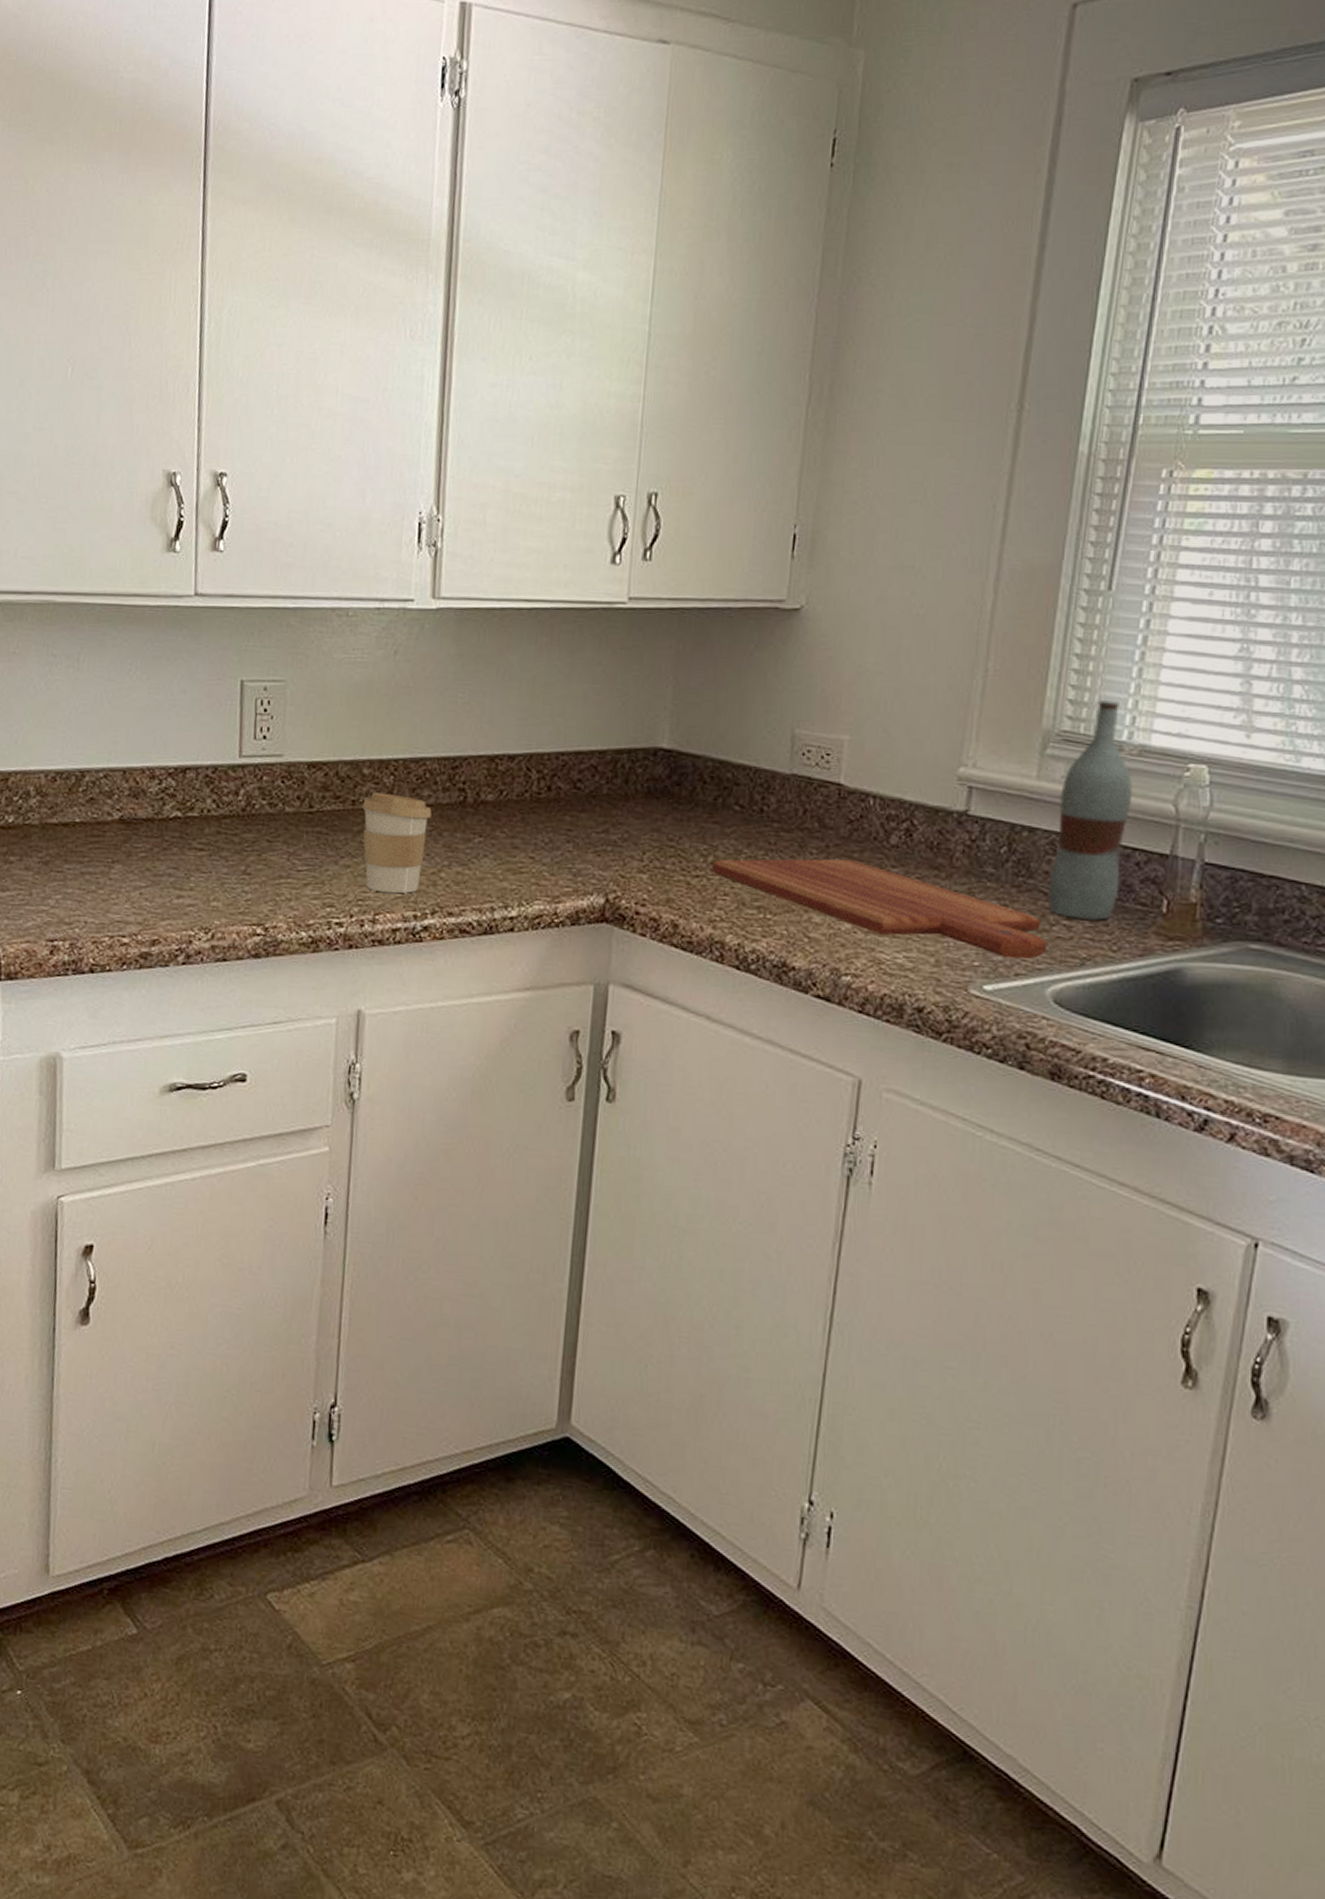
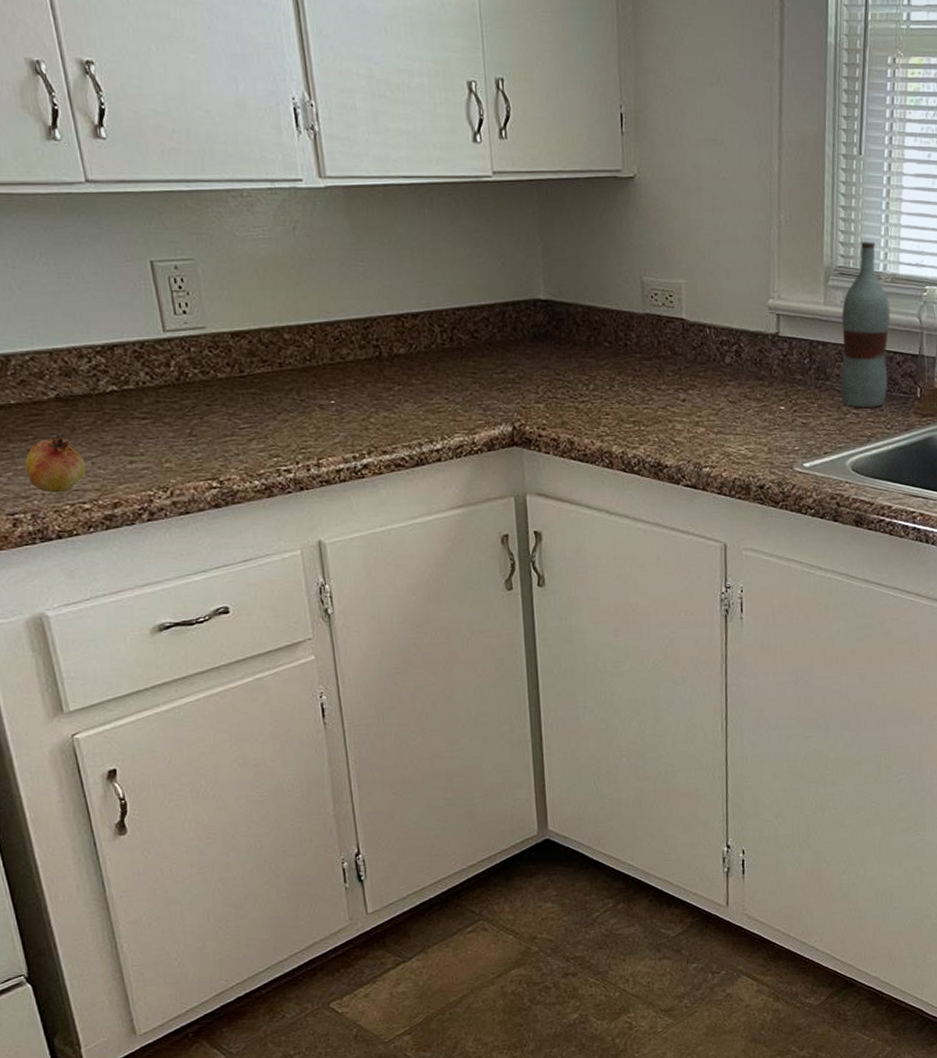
fruit: none [74,860,133,923] -> present [24,436,86,493]
coffee cup: present [362,792,432,894] -> none [289,354,353,440]
cutting board: present [711,858,1048,959] -> none [593,378,844,442]

